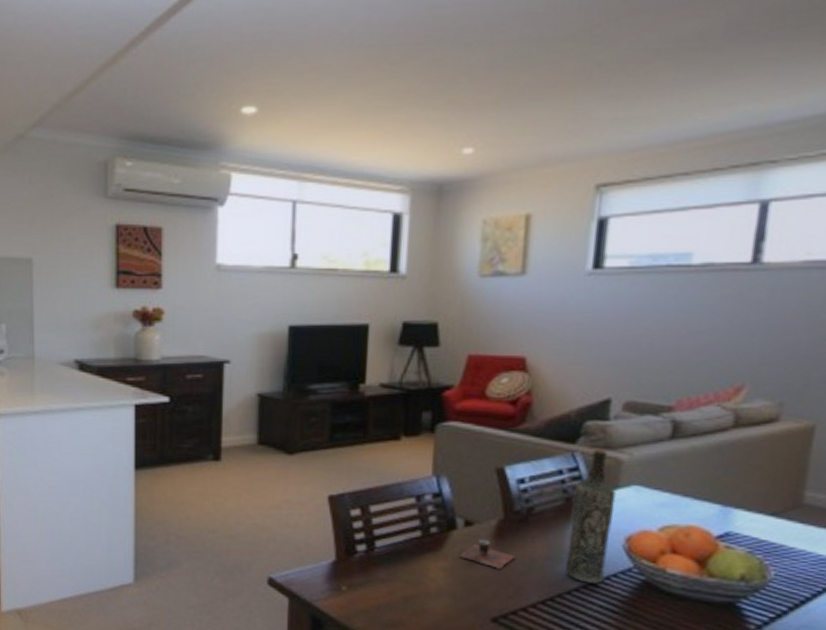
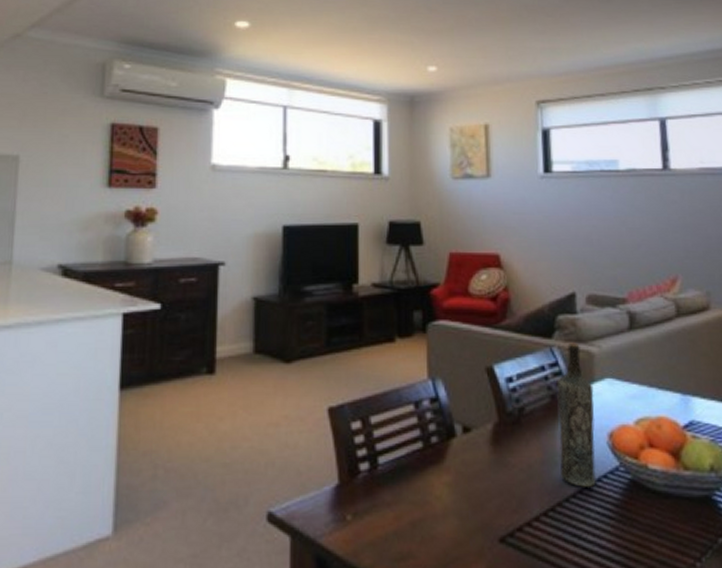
cup: present [459,538,516,569] -> none [461,445,514,479]

